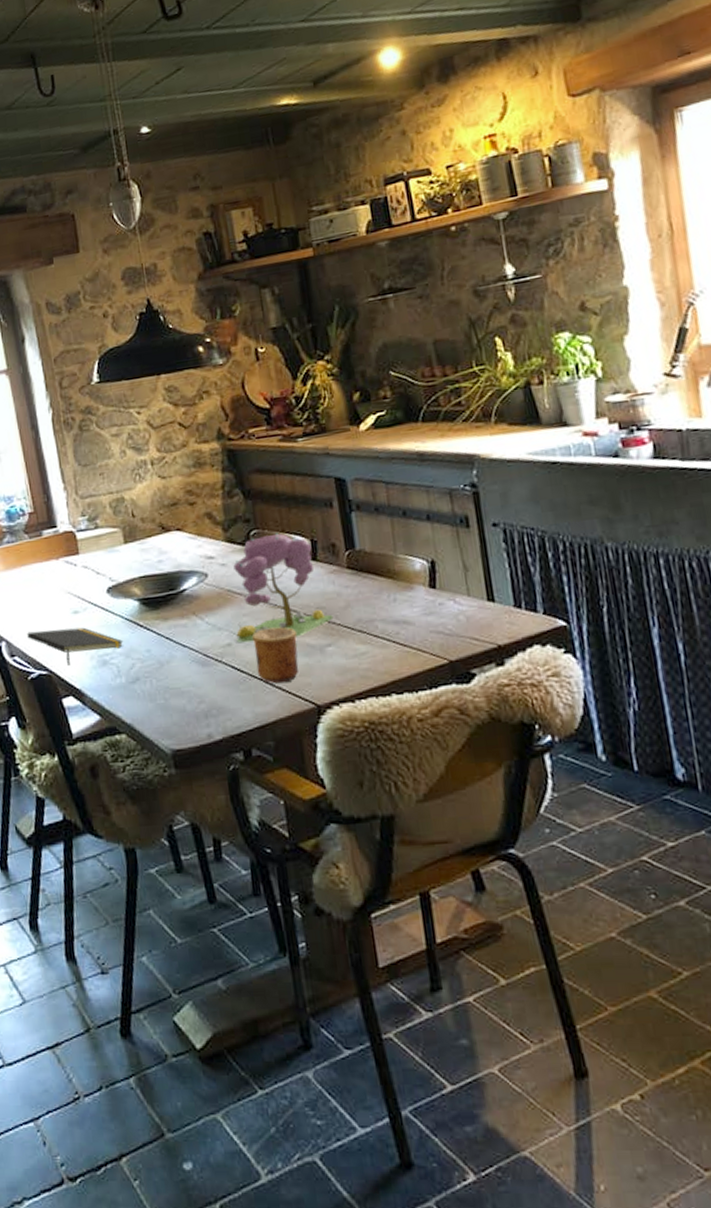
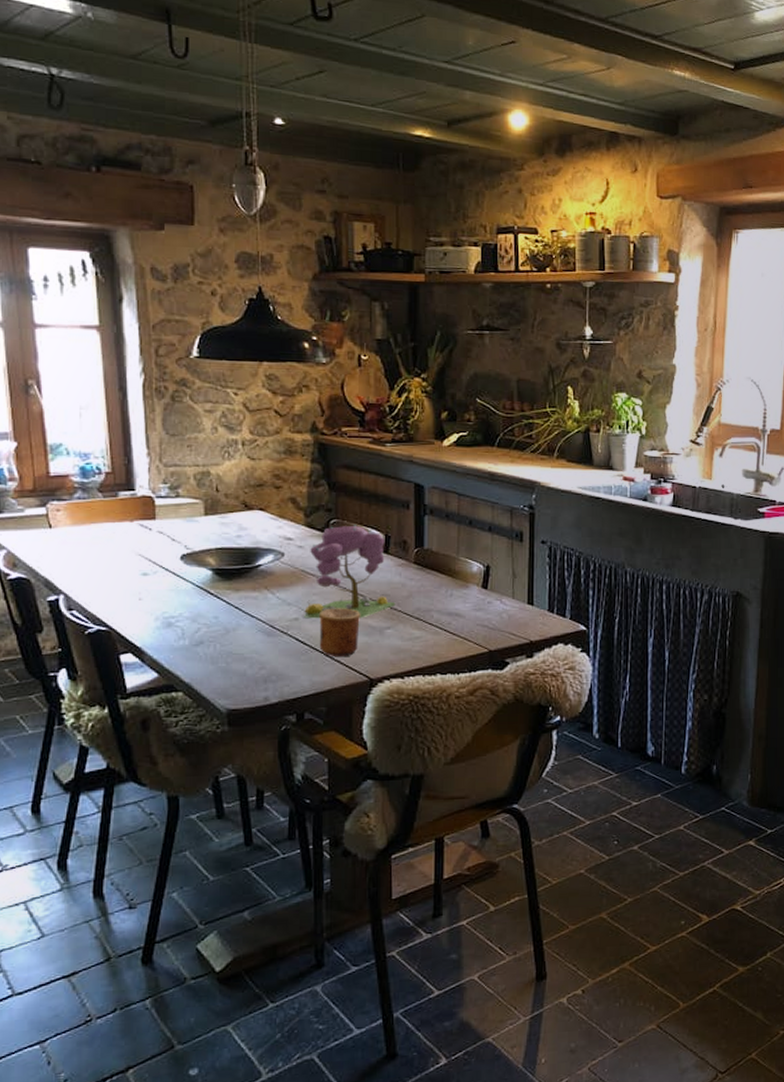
notepad: present [27,627,124,666] -> none [89,588,192,624]

